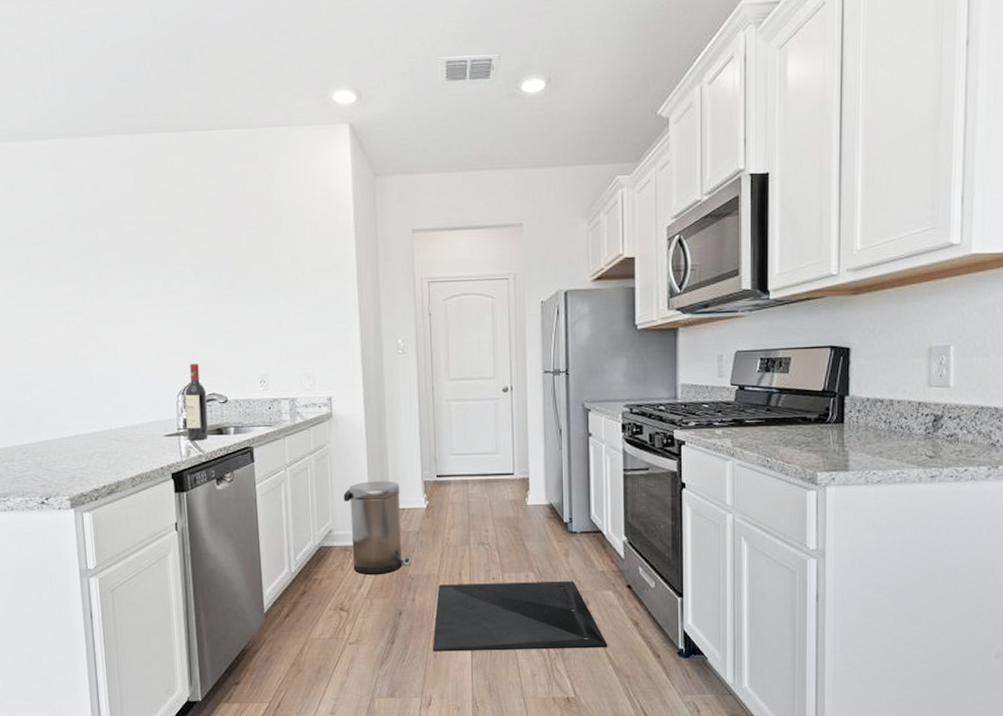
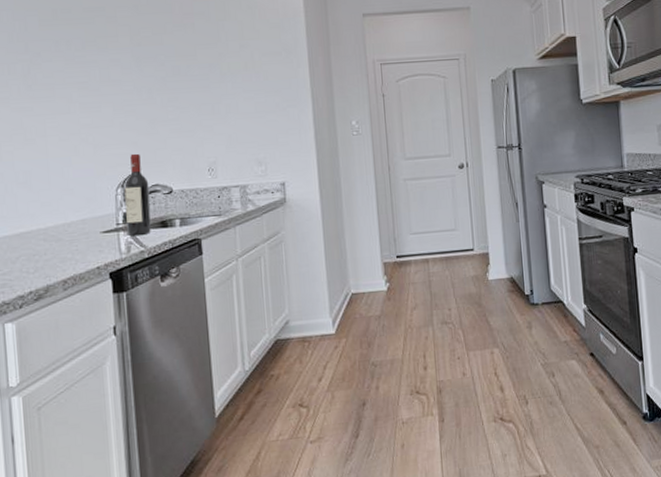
pedal bin: present [343,481,411,576] -> none [300,265,374,366]
door mat: present [433,581,608,652] -> none [399,354,576,442]

